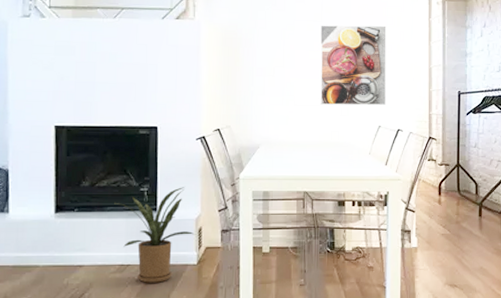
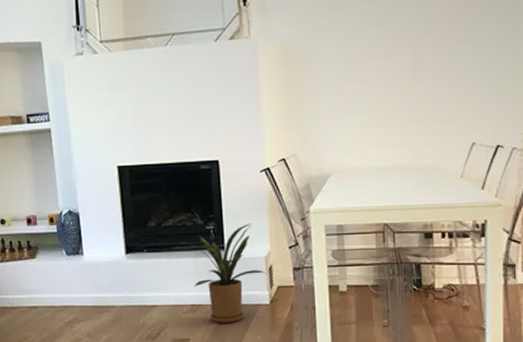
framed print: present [320,25,387,106] -> none [396,18,481,123]

